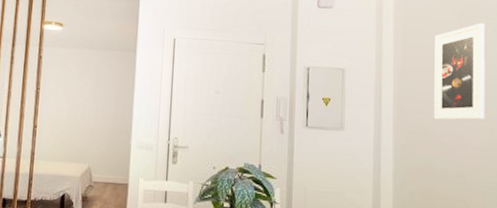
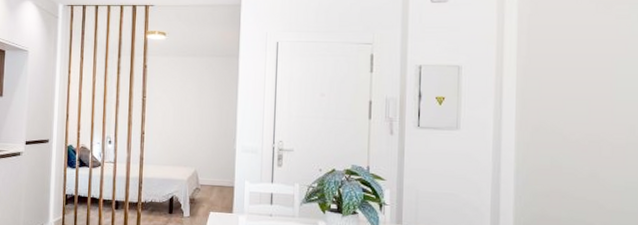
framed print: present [433,23,485,120] -> none [562,8,627,117]

